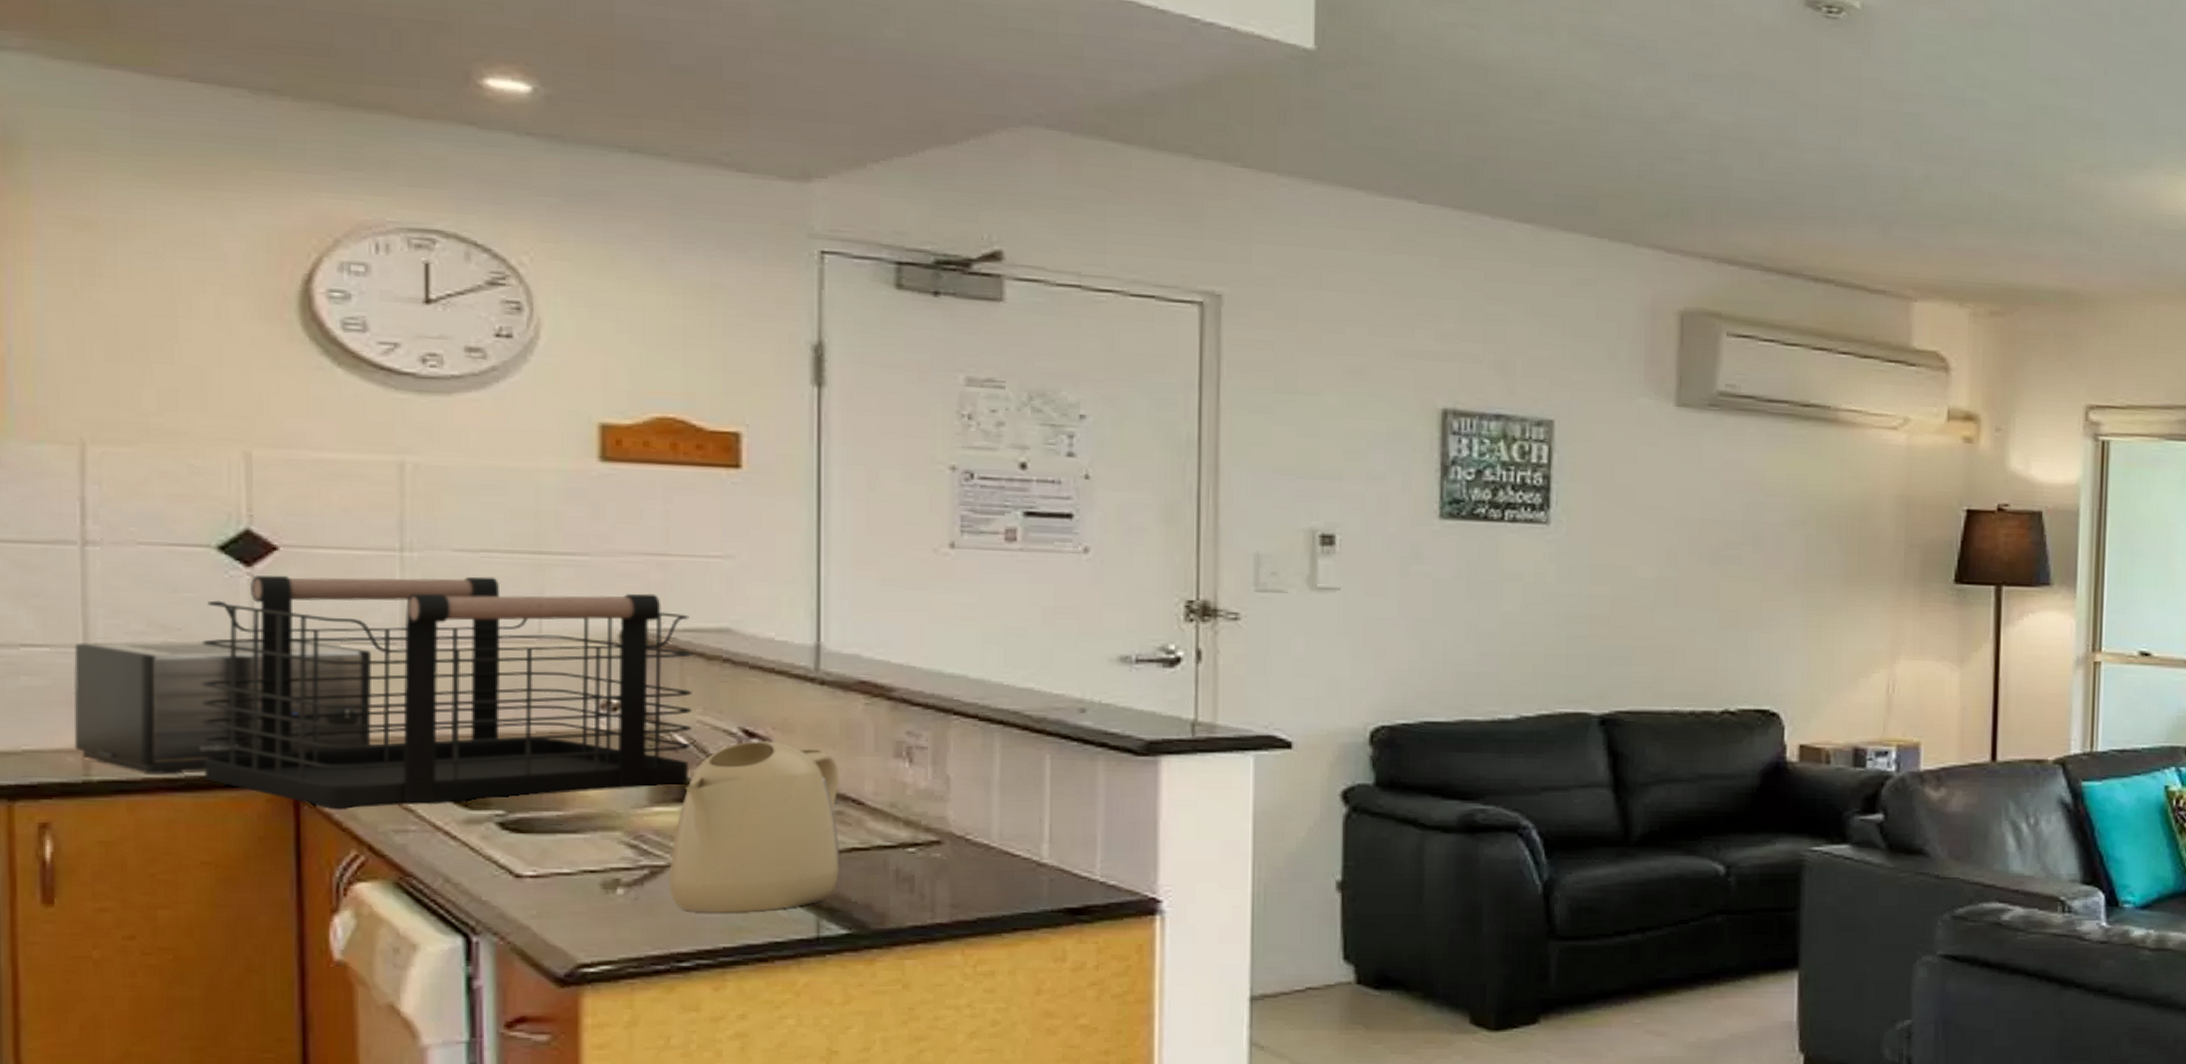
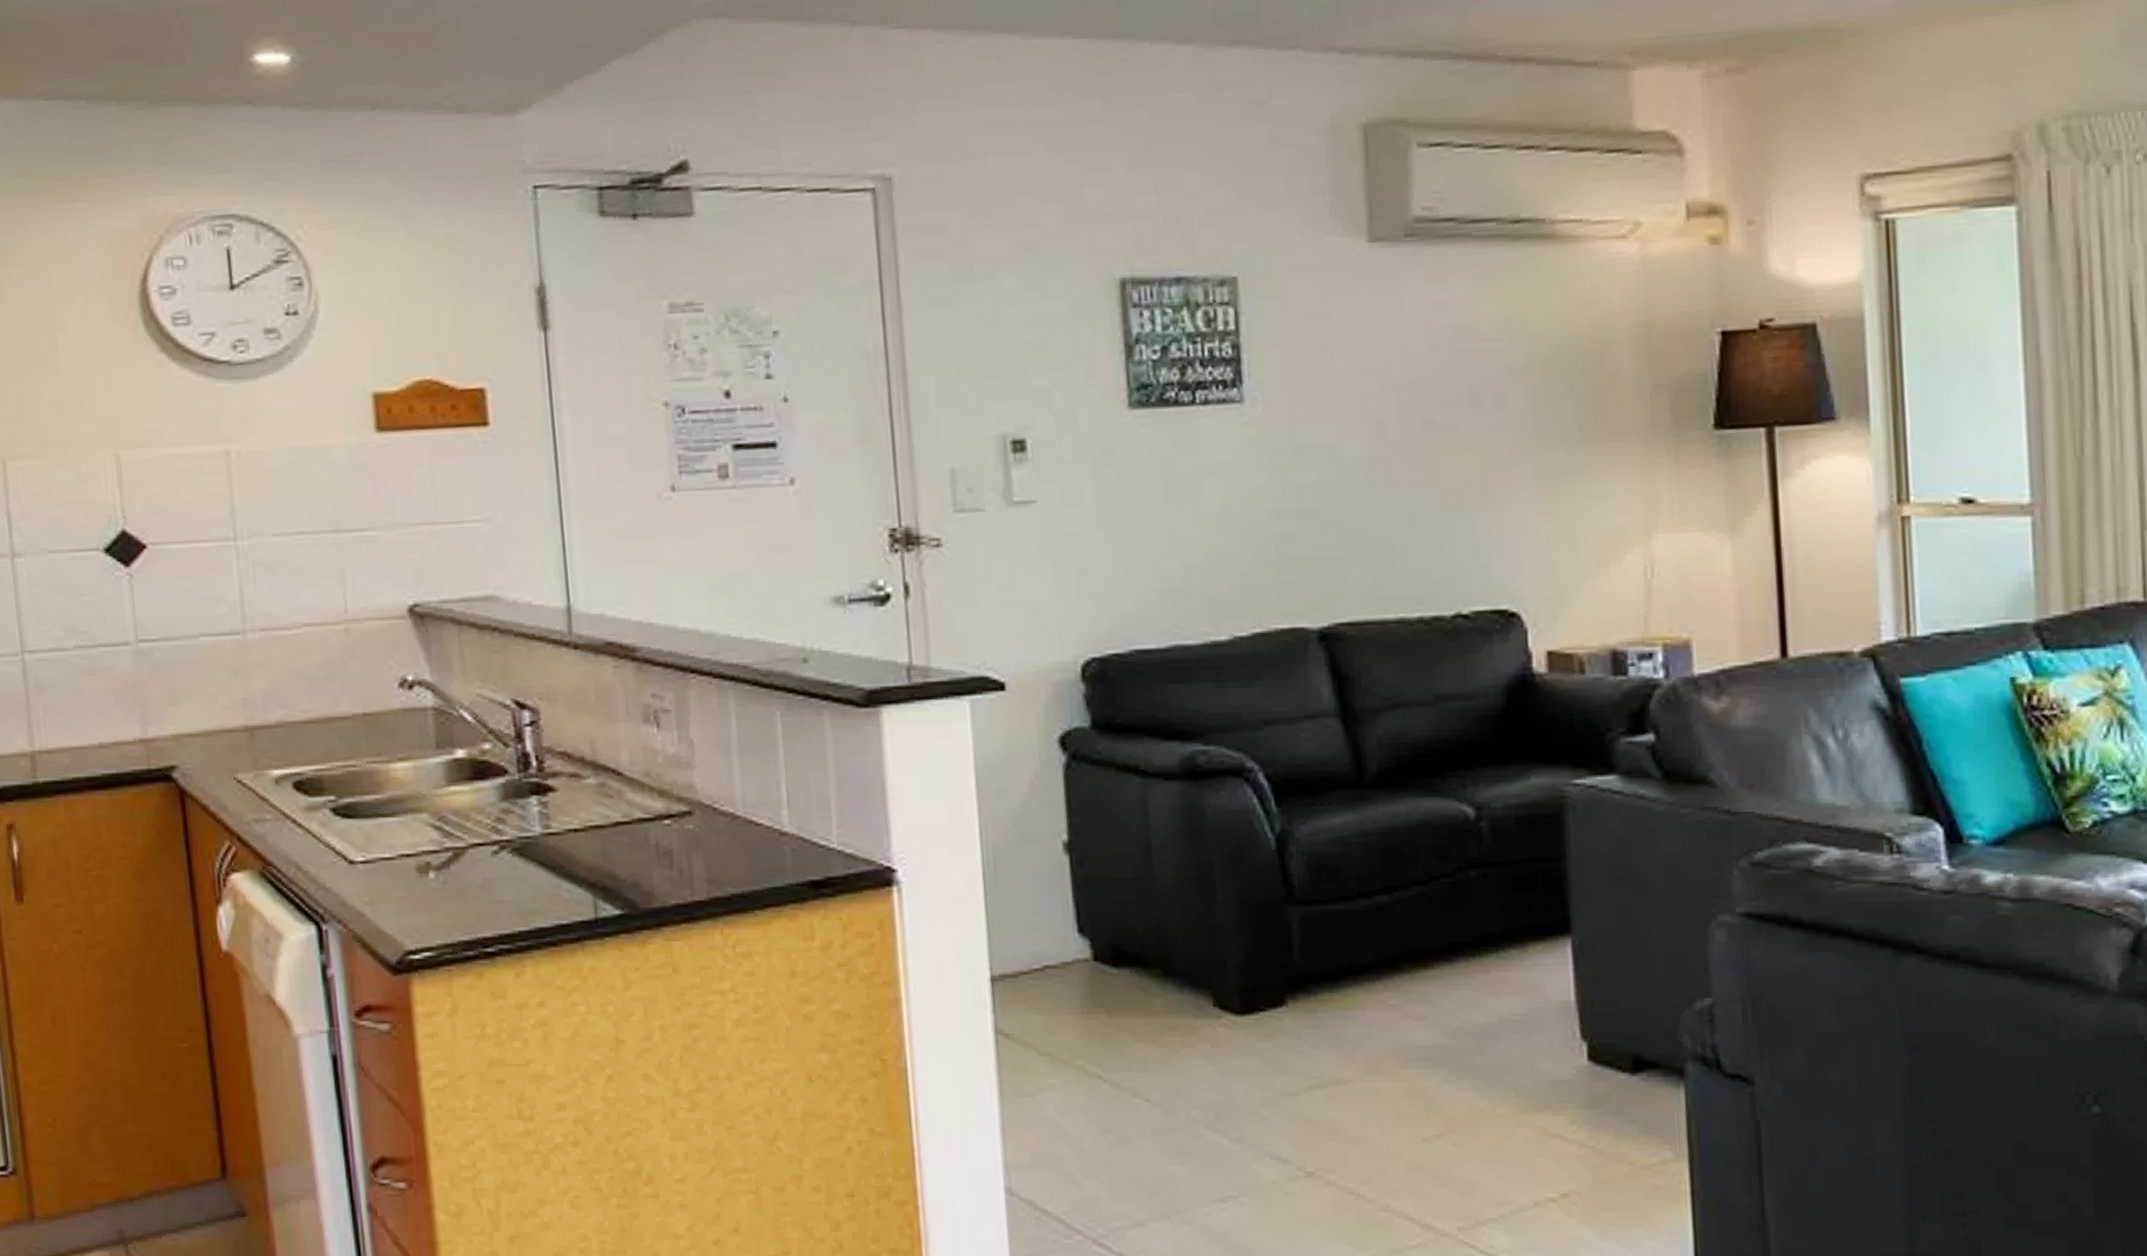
toaster: present [73,640,373,774] -> none [15,636,230,773]
dish rack: present [201,575,693,808] -> none [102,559,476,800]
kettle: present [668,741,841,913] -> none [468,712,608,896]

